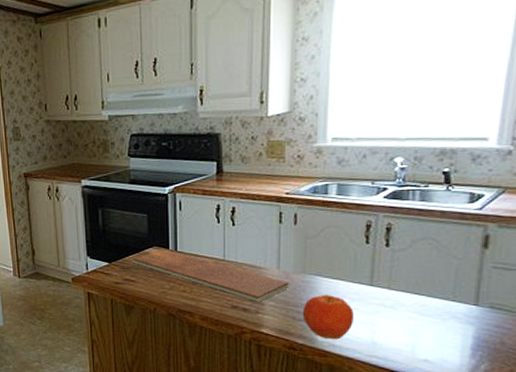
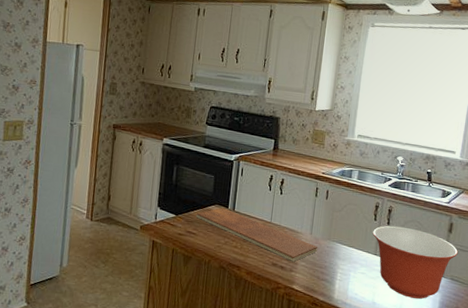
fruit: present [302,295,354,340] -> none [325,259,362,299]
mixing bowl: none [365,247,499,335] -> present [372,225,458,299]

